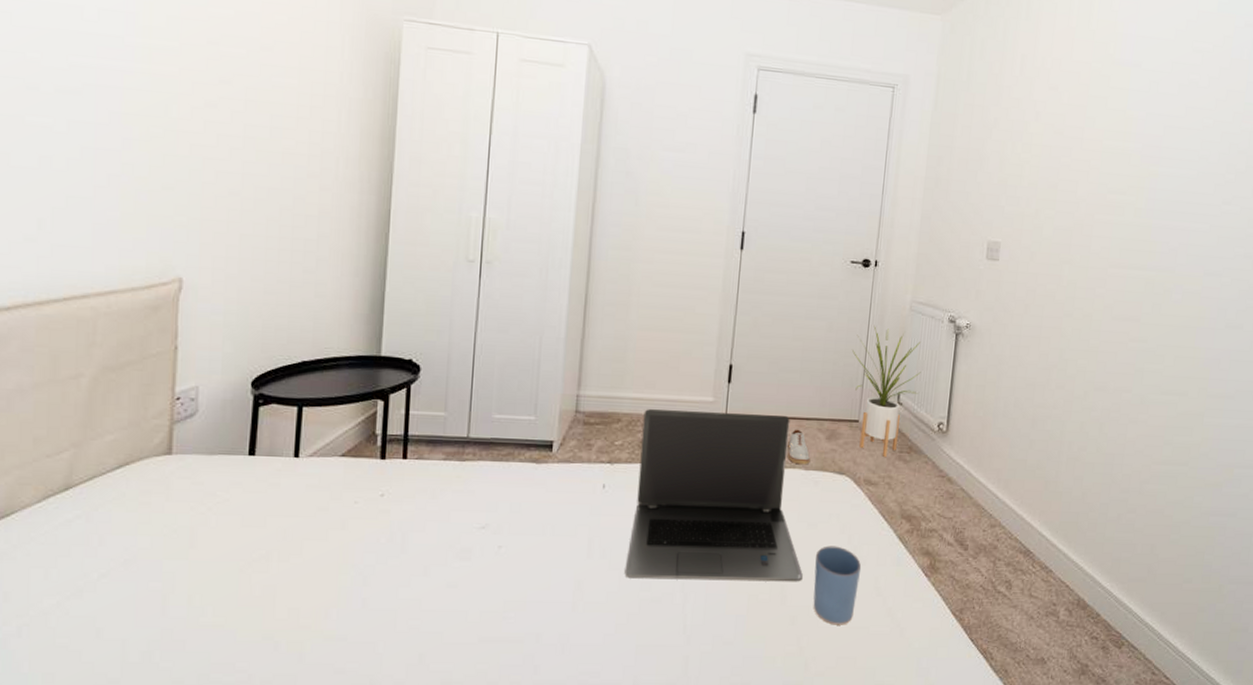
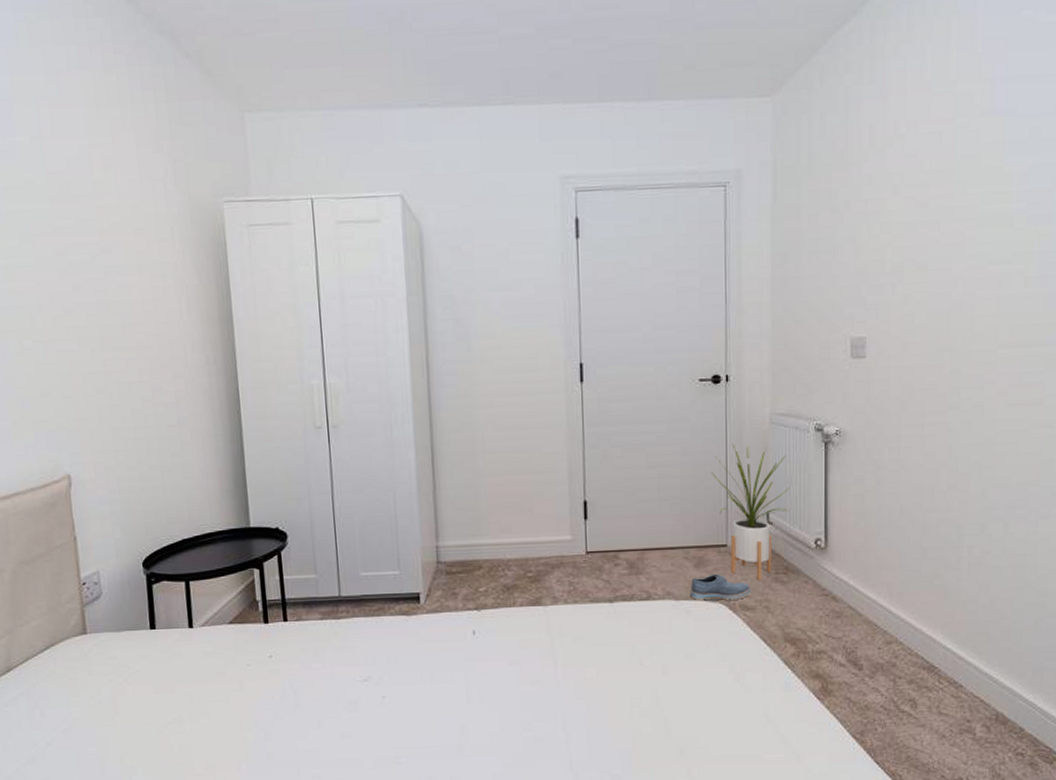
laptop computer: present [624,409,803,582] -> none [503,547,686,720]
shoe: present [787,429,811,465] -> none [654,559,680,596]
mug: present [813,546,862,625] -> none [697,675,747,755]
shoe: none [819,447,877,475] -> present [690,573,752,601]

